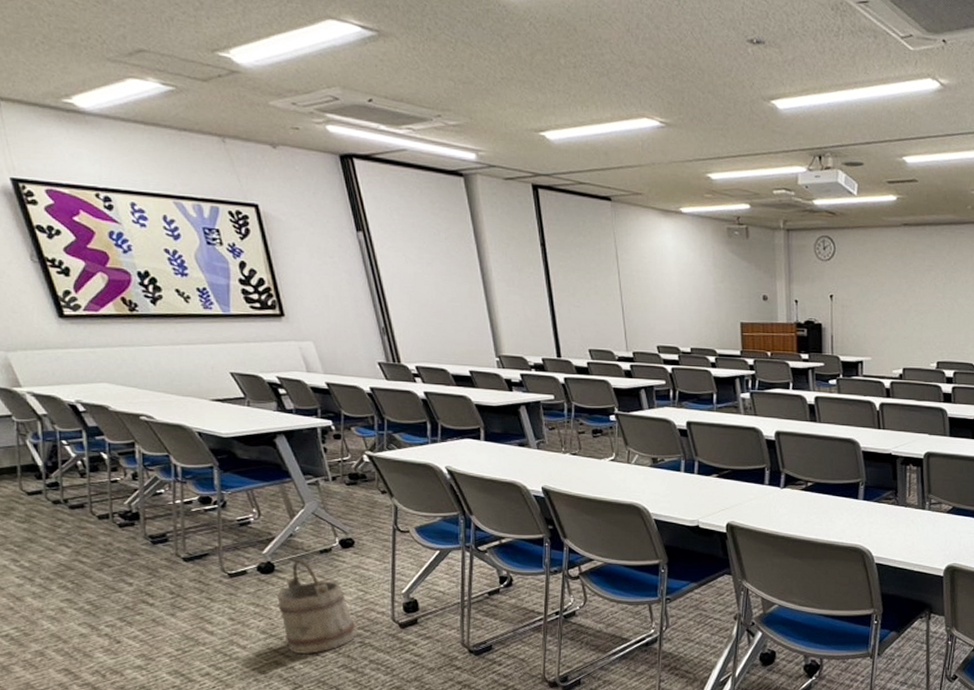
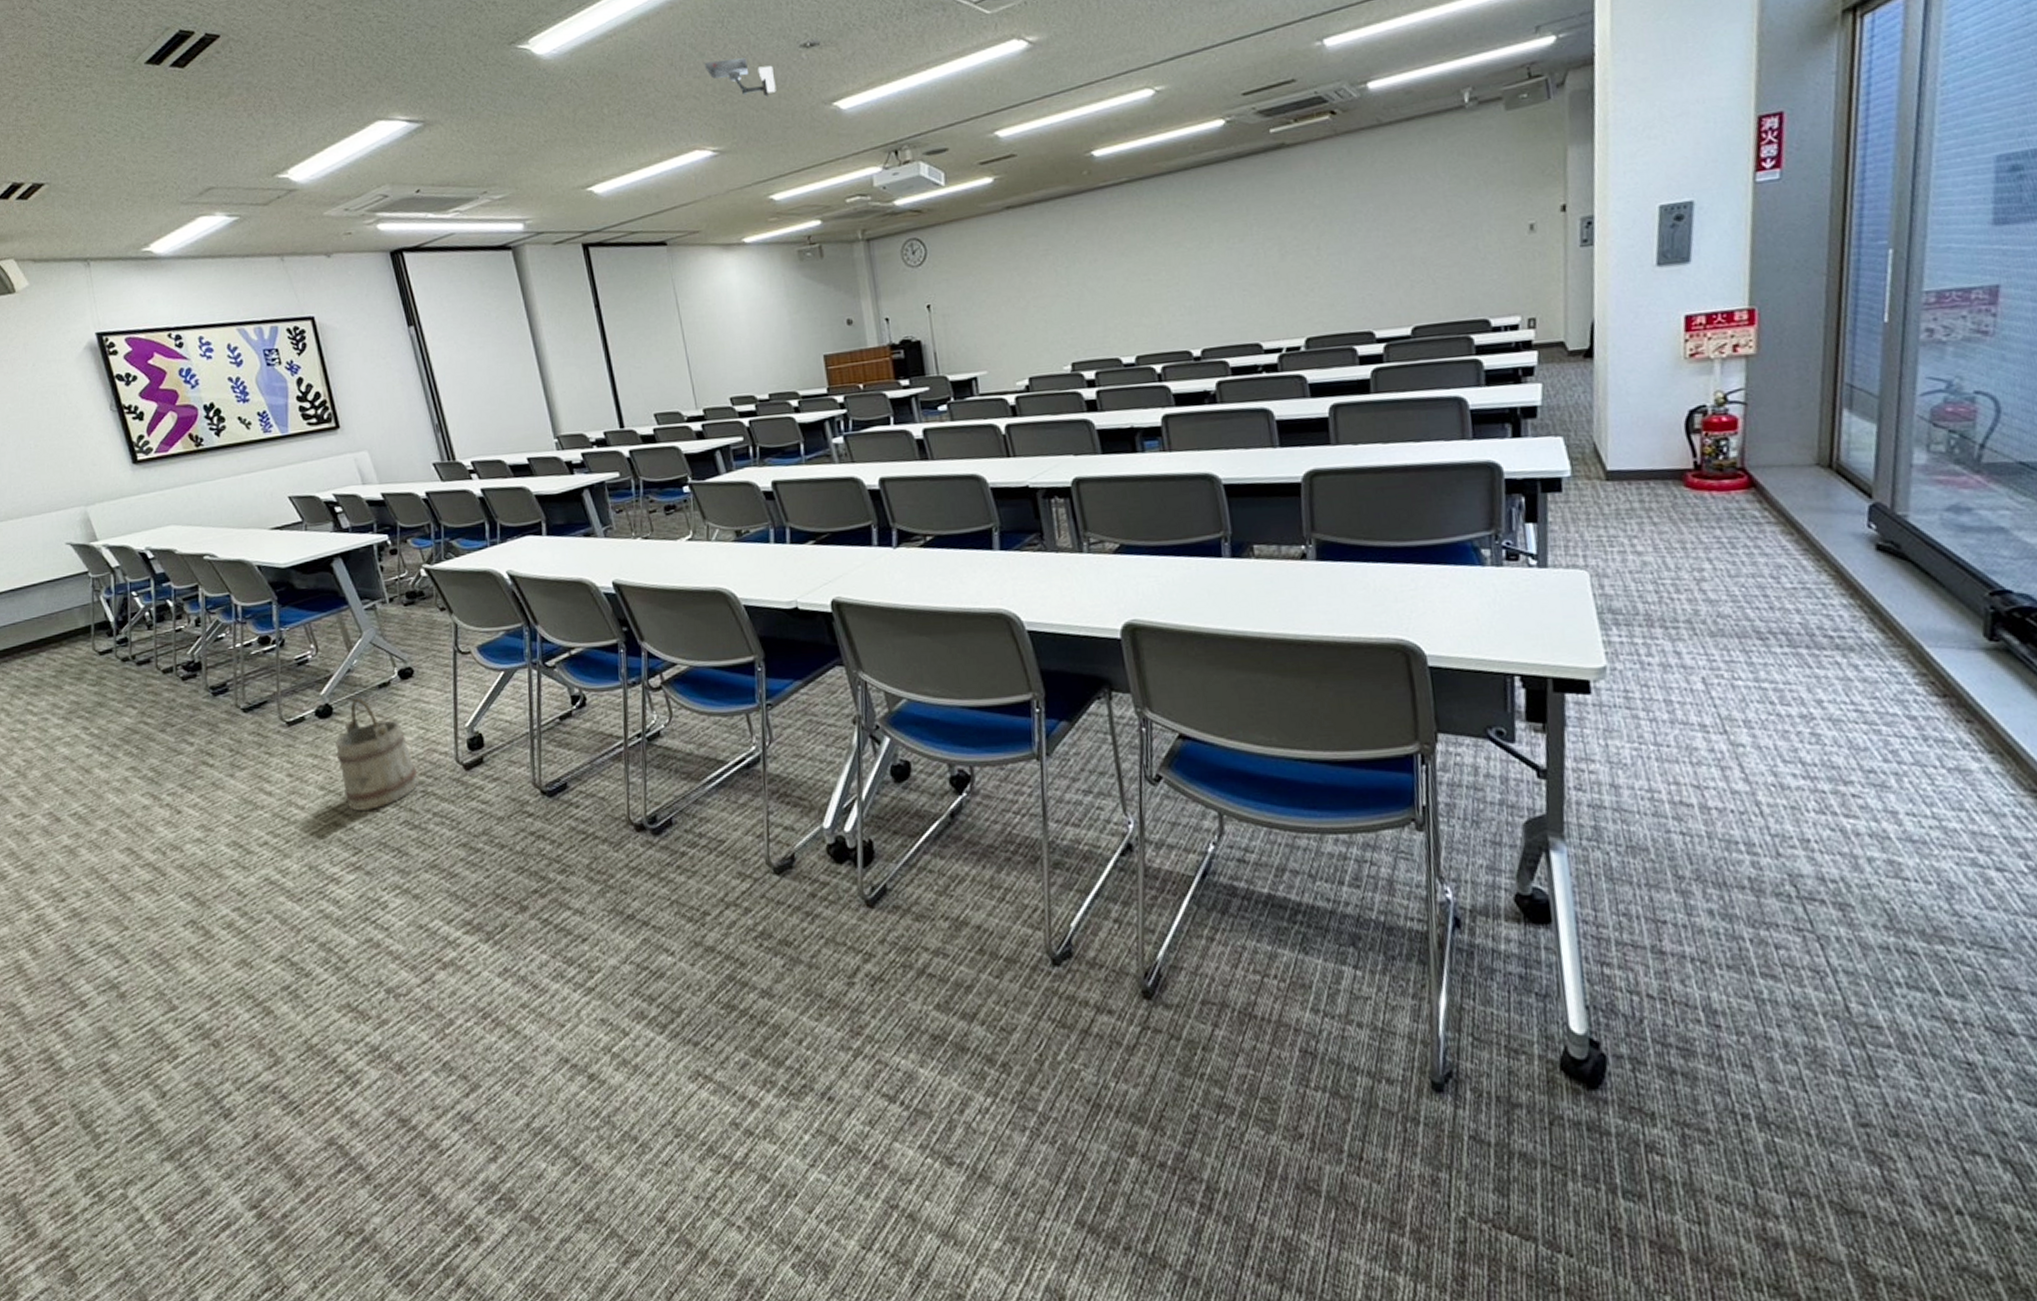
security camera: none [658,35,722,83] -> present [704,58,776,98]

